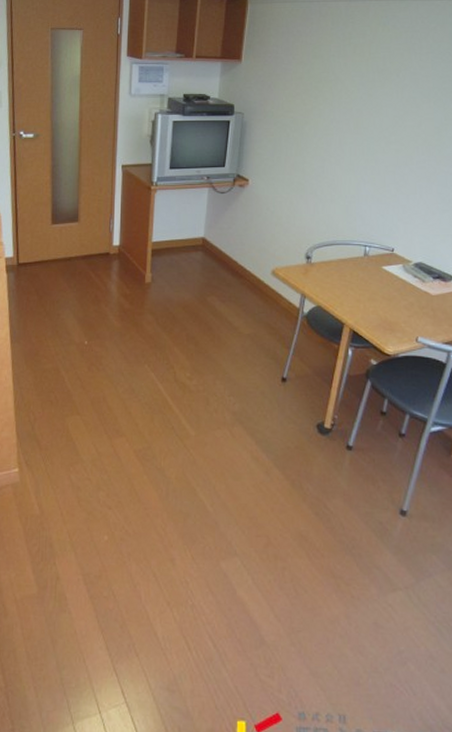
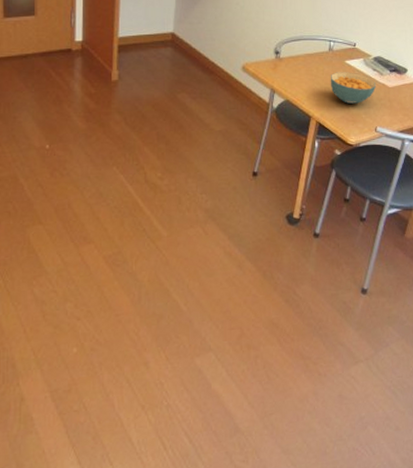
cereal bowl: none [365,278,417,312] -> present [330,72,376,104]

